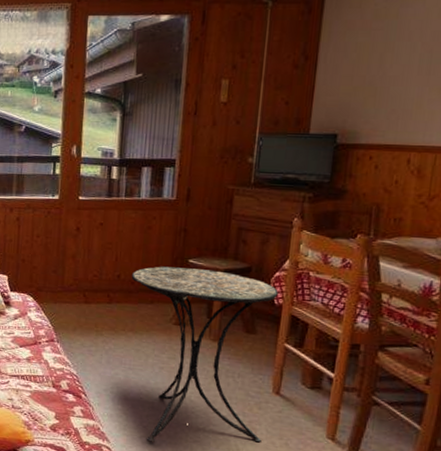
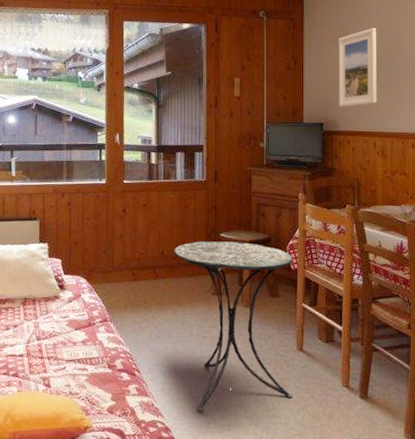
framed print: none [362,8,433,114] -> present [338,27,377,107]

